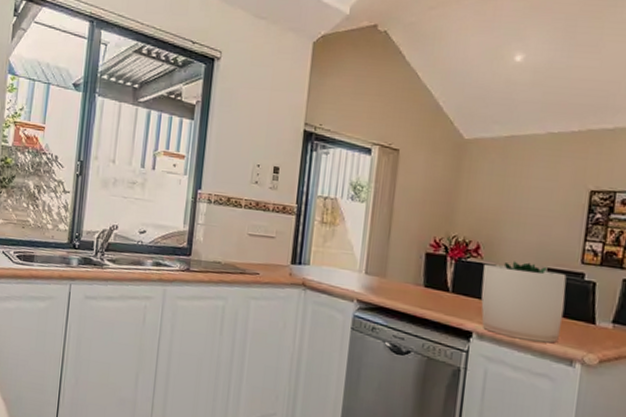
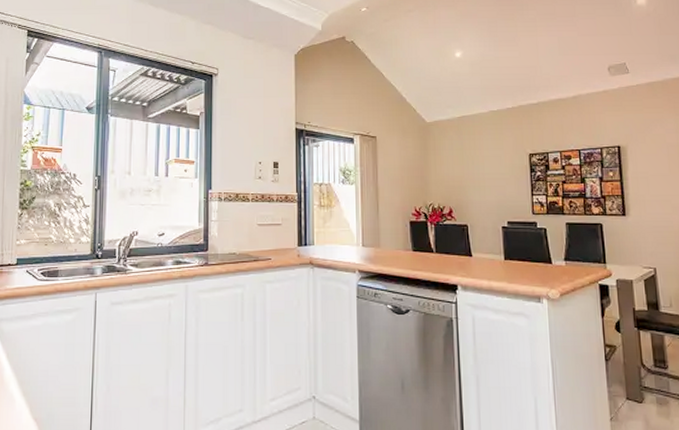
planter: present [481,261,567,344] -> none [458,219,527,285]

